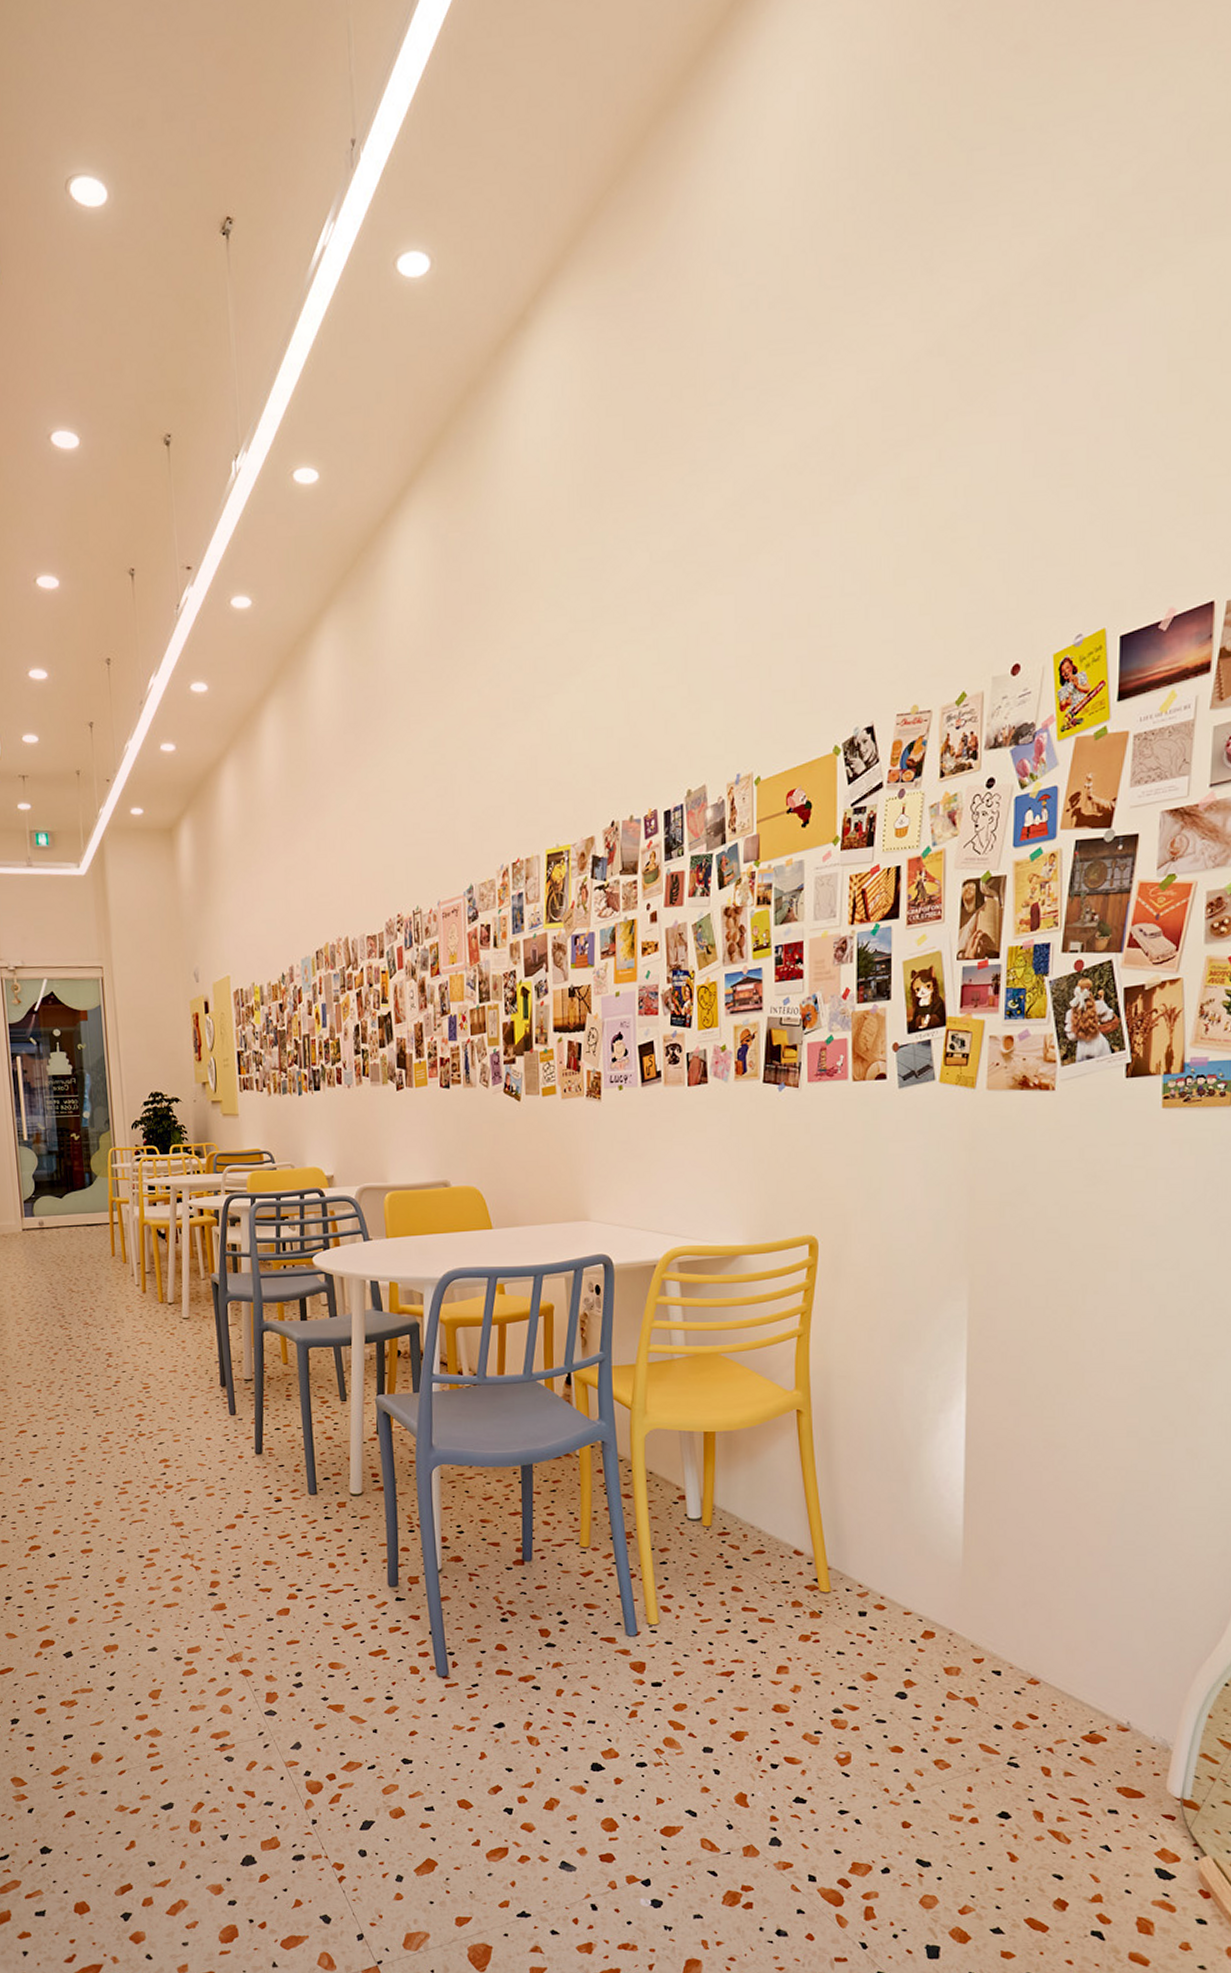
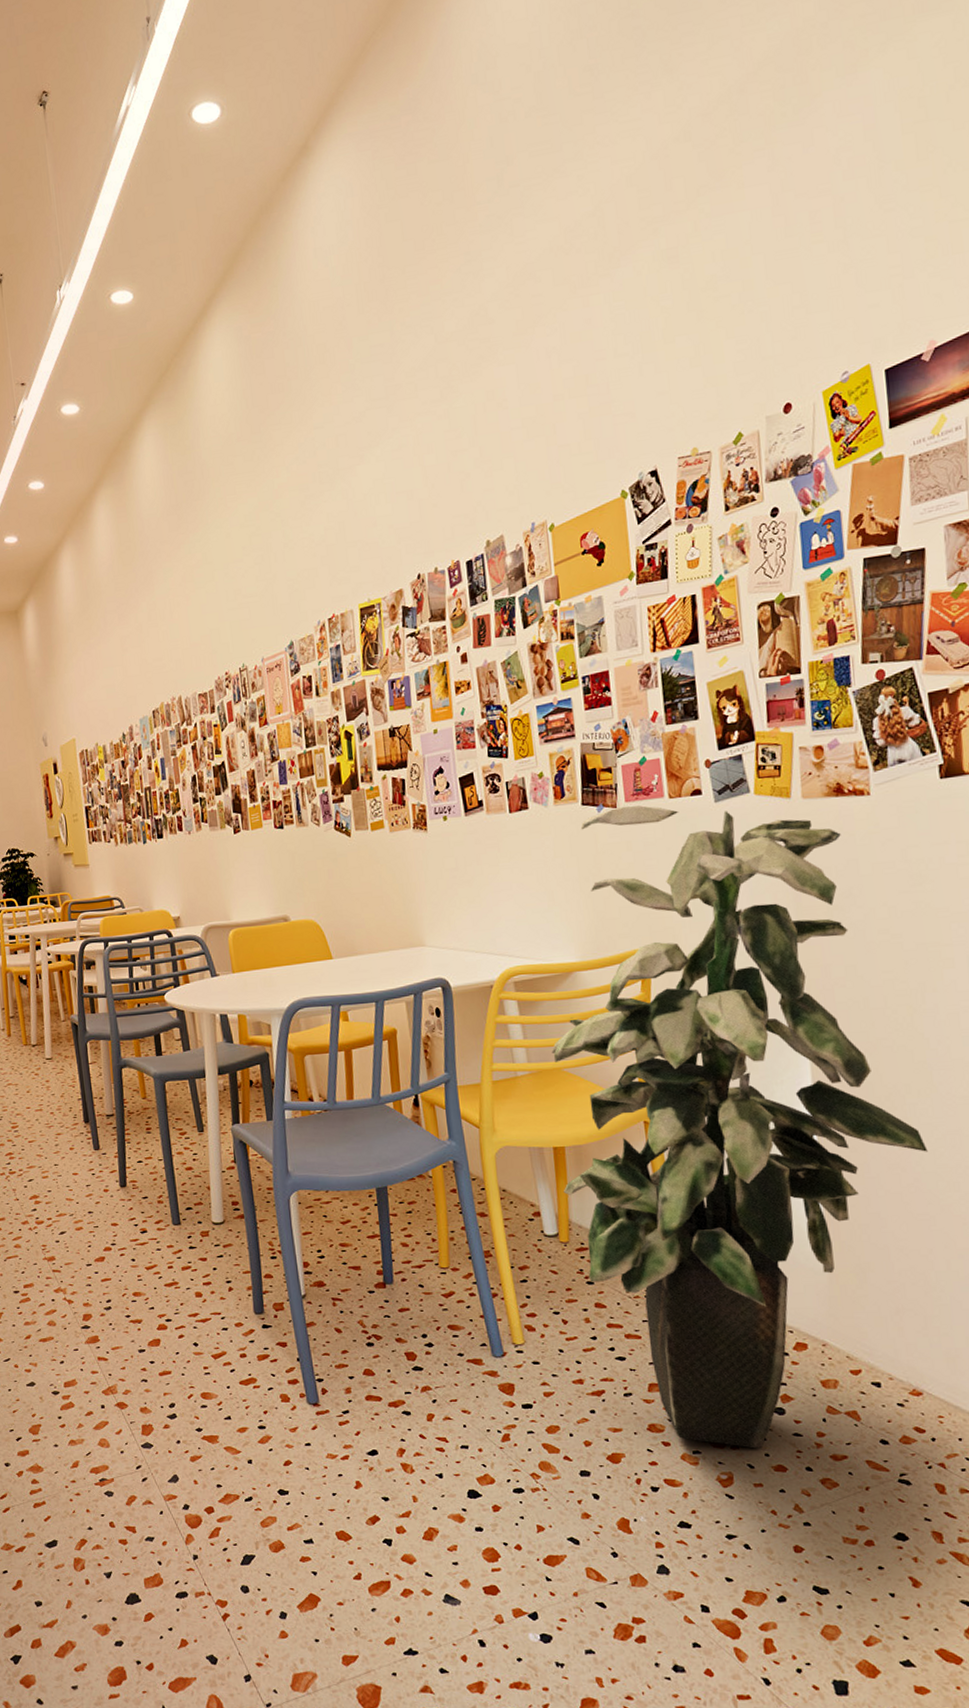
indoor plant: none [710,1086,1071,1731] -> present [551,805,928,1449]

